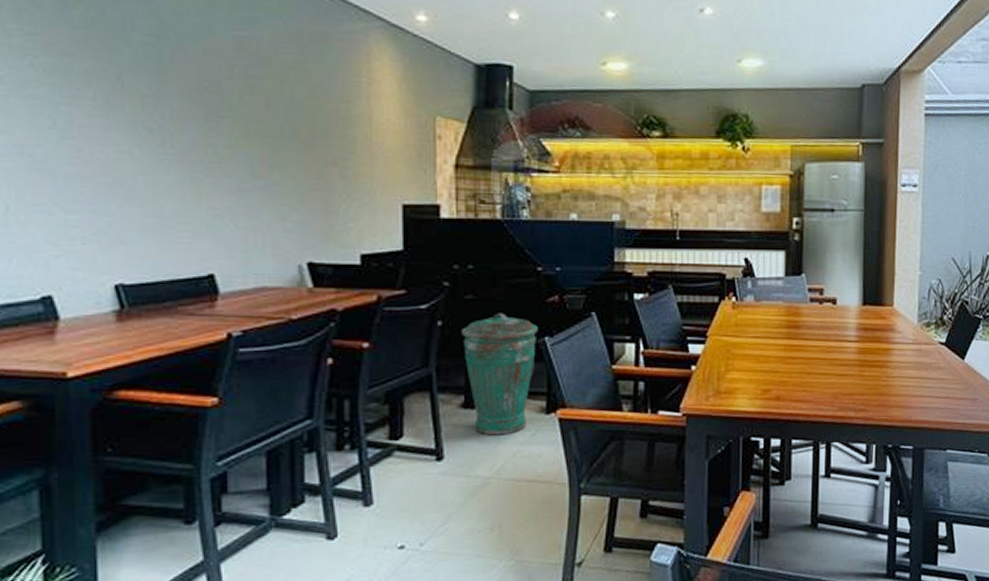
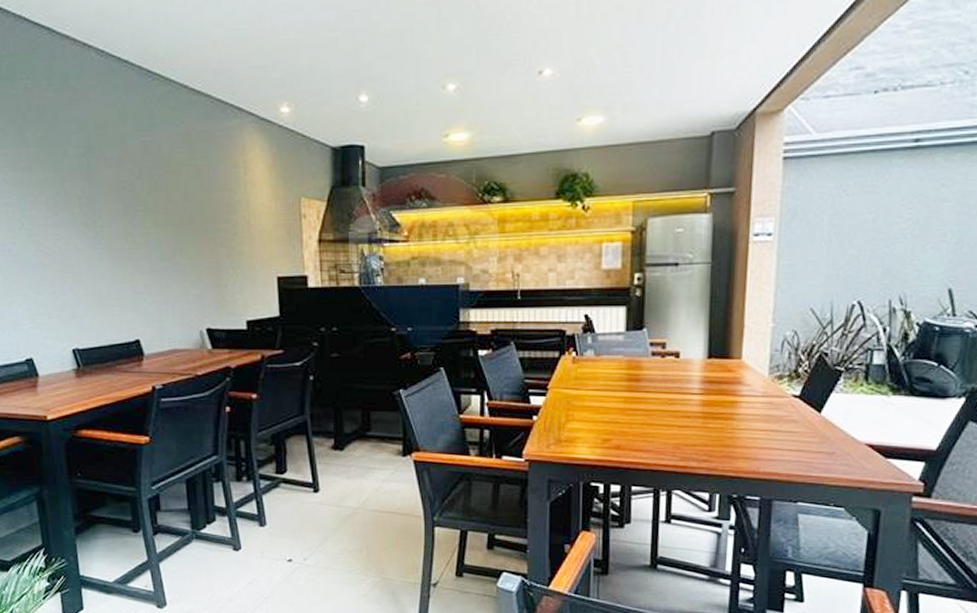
trash can: present [461,313,538,436] -> none [329,368,393,473]

